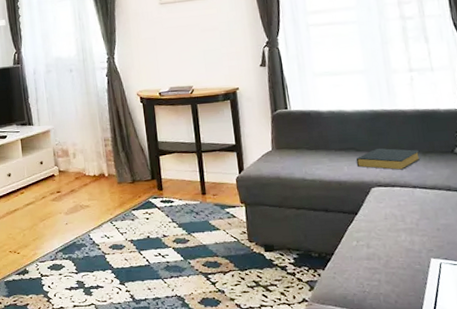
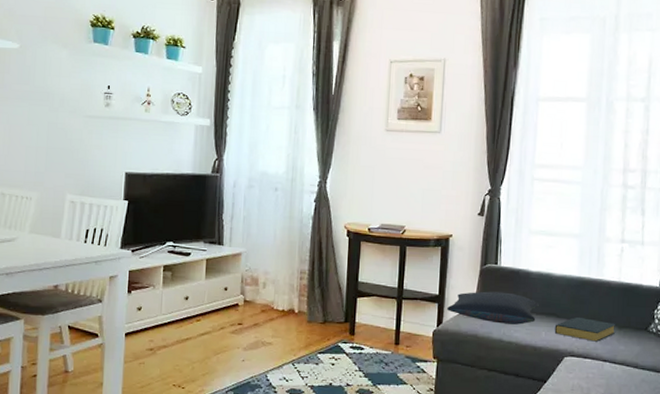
pillow: none [246,133,336,164] -> present [447,291,539,325]

